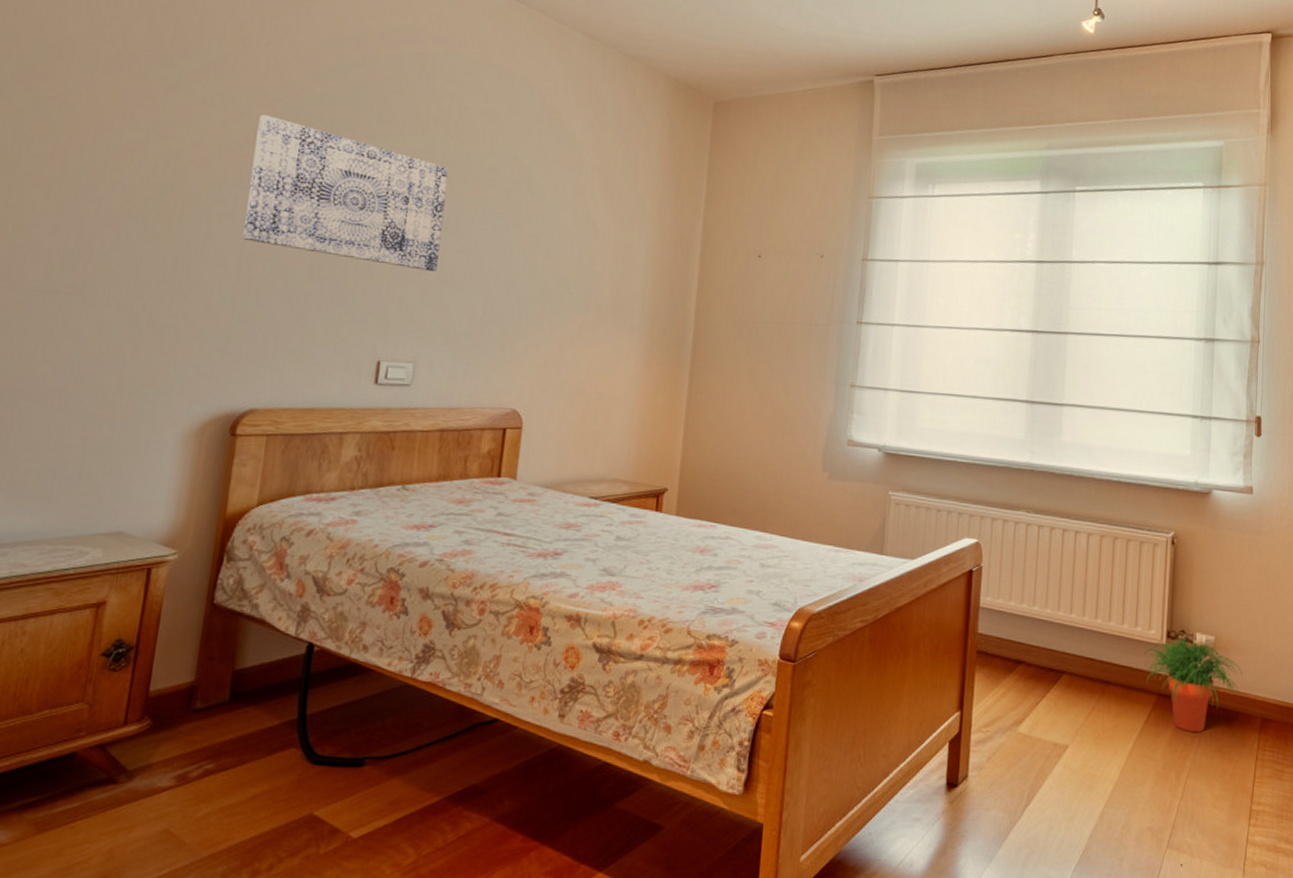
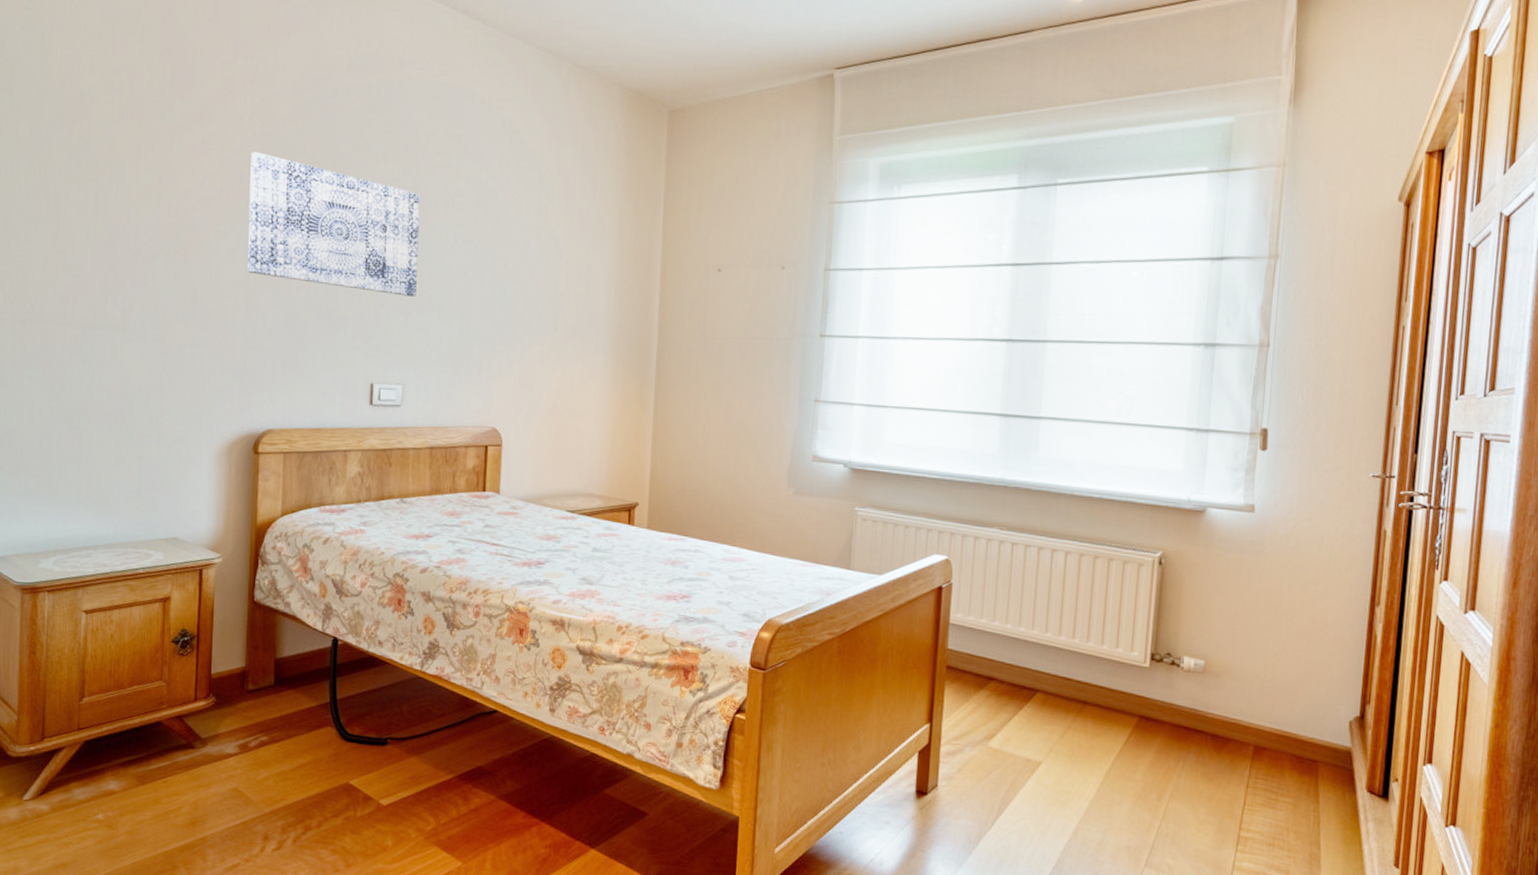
potted plant: present [1144,637,1243,733] -> none [1125,660,1236,757]

